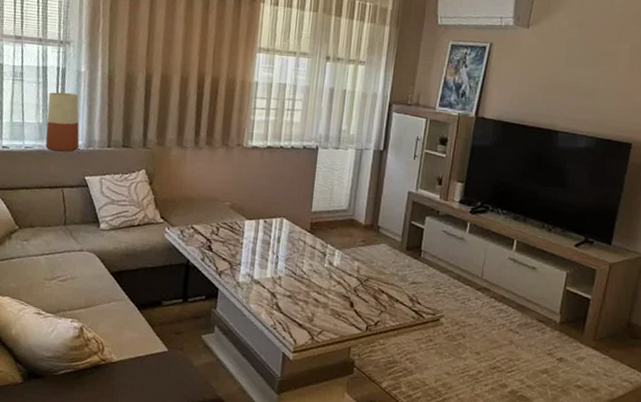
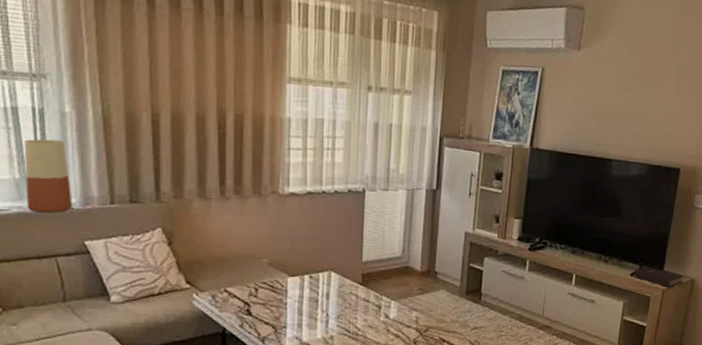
book: none [579,237,634,263] -> present [634,265,684,288]

